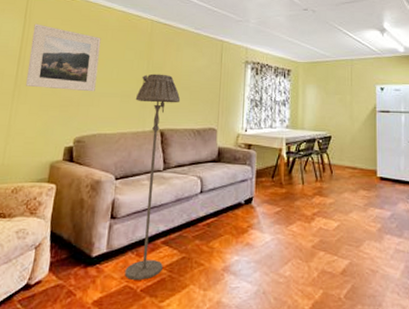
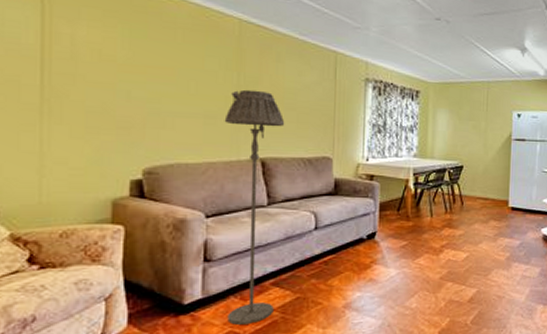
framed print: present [25,23,101,92] -> none [57,12,168,111]

